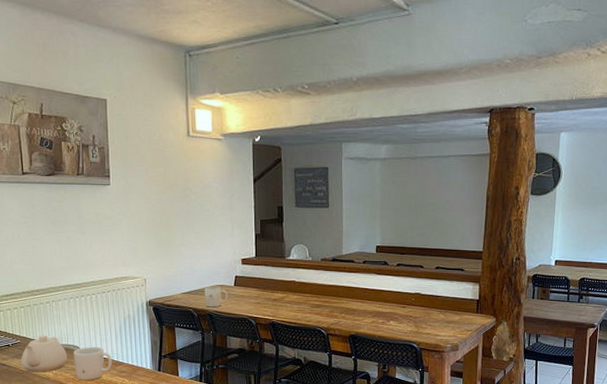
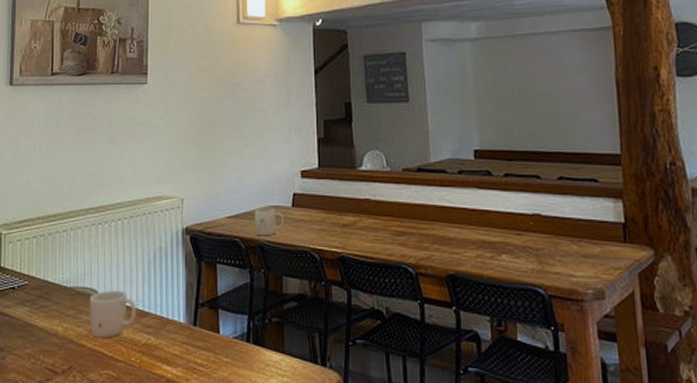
teapot: present [20,335,68,373] -> none [25,274,83,326]

